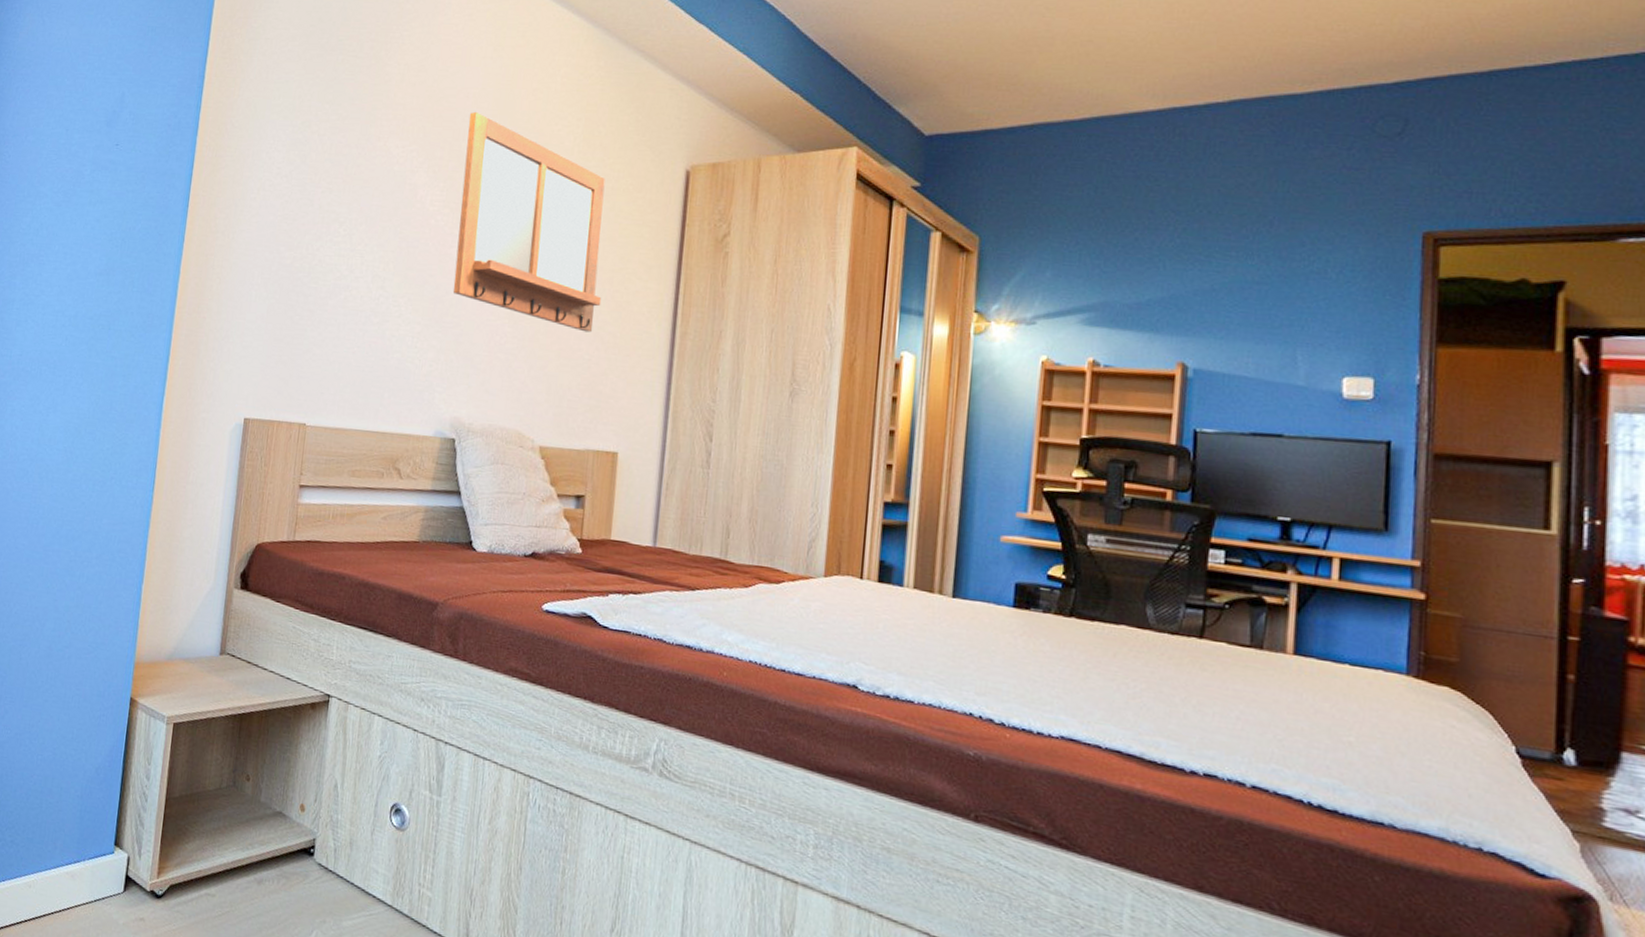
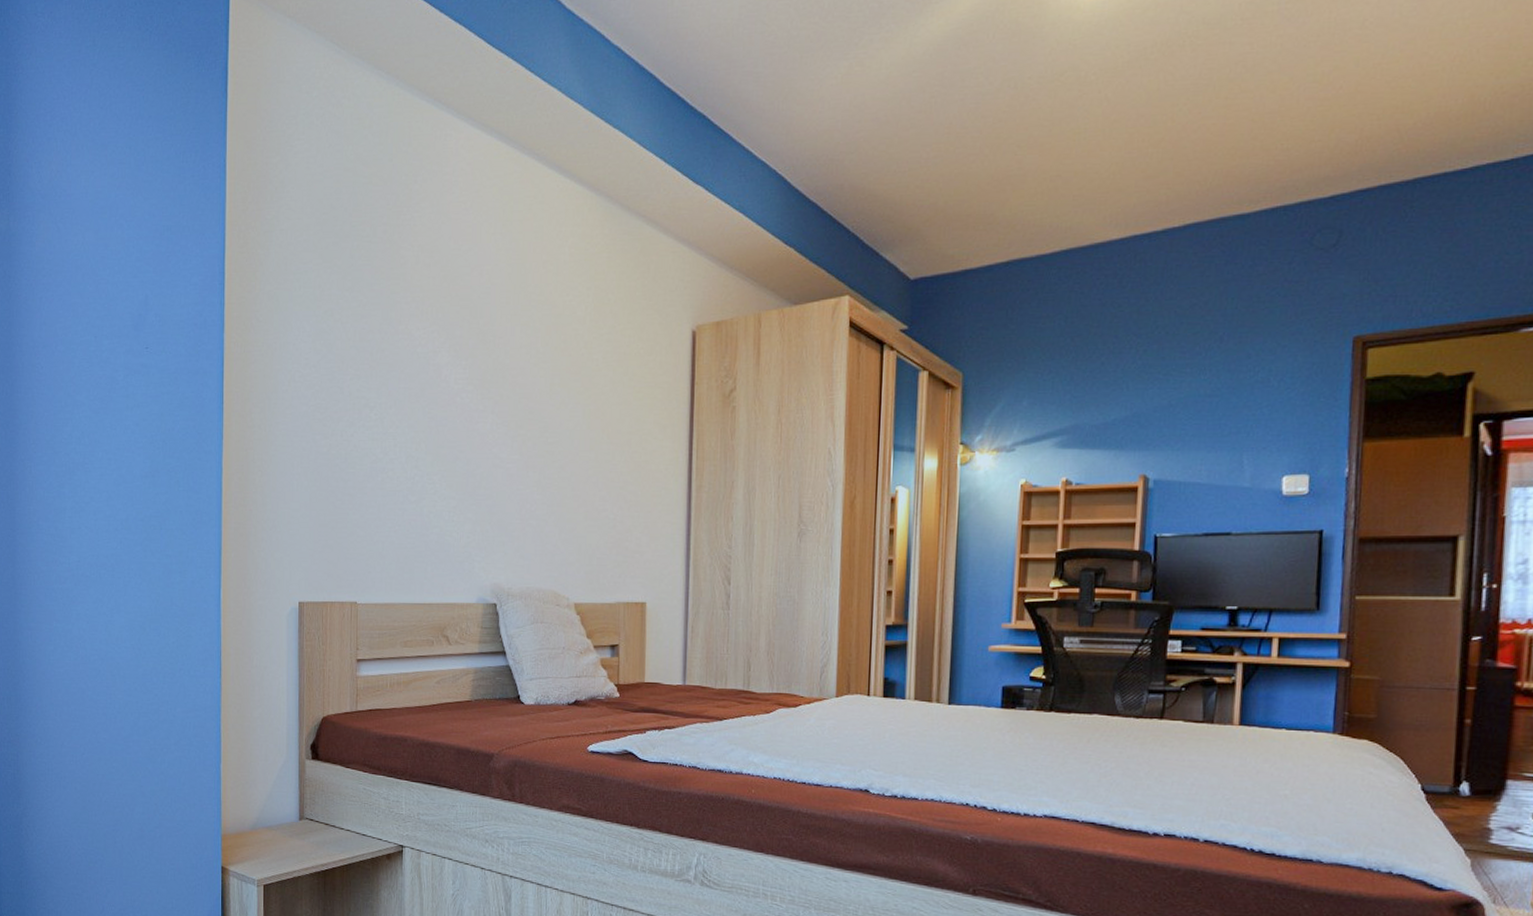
writing board: present [452,111,606,333] -> none [483,288,622,493]

